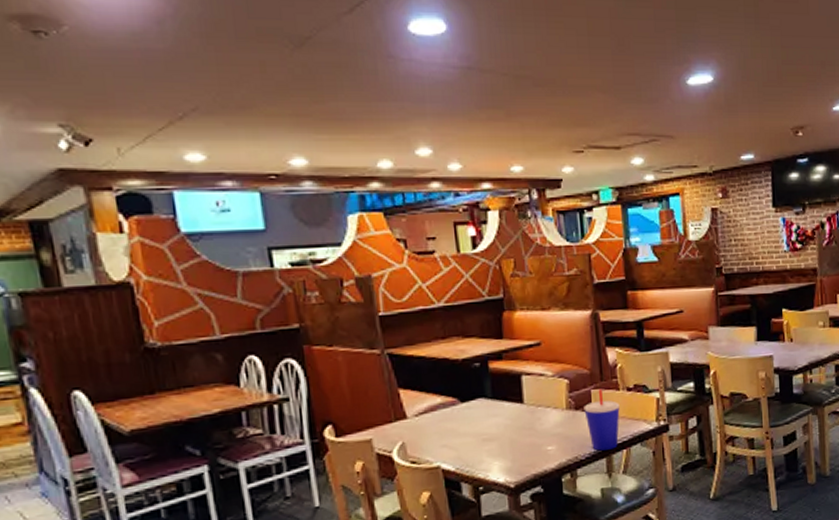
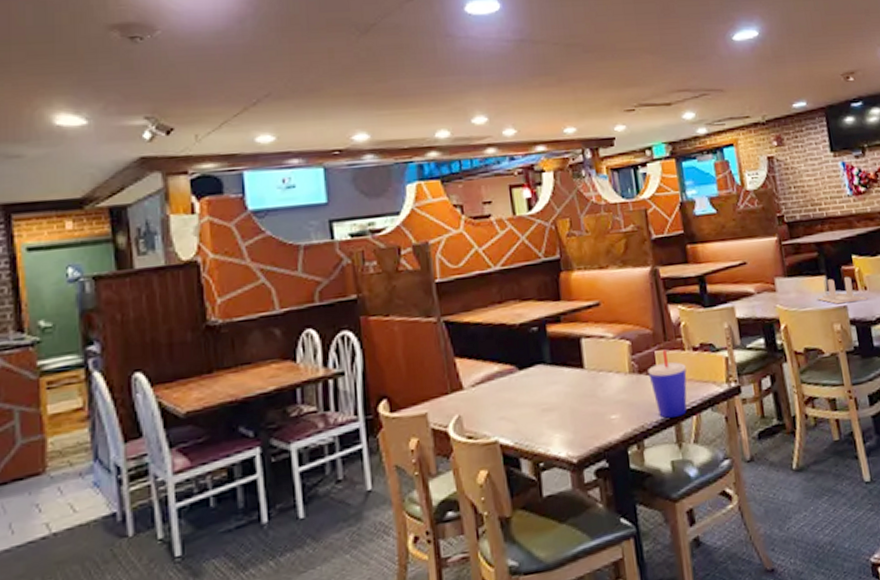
napkin holder: none [746,328,792,354] -> present [816,276,868,305]

